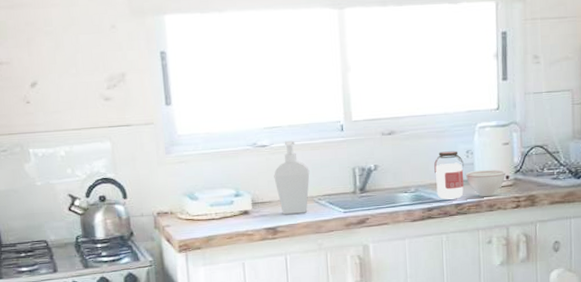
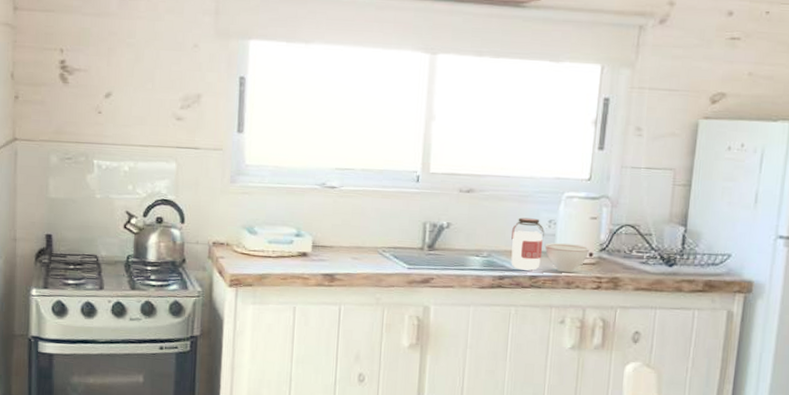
soap bottle: present [274,140,310,214] -> none [339,185,377,263]

